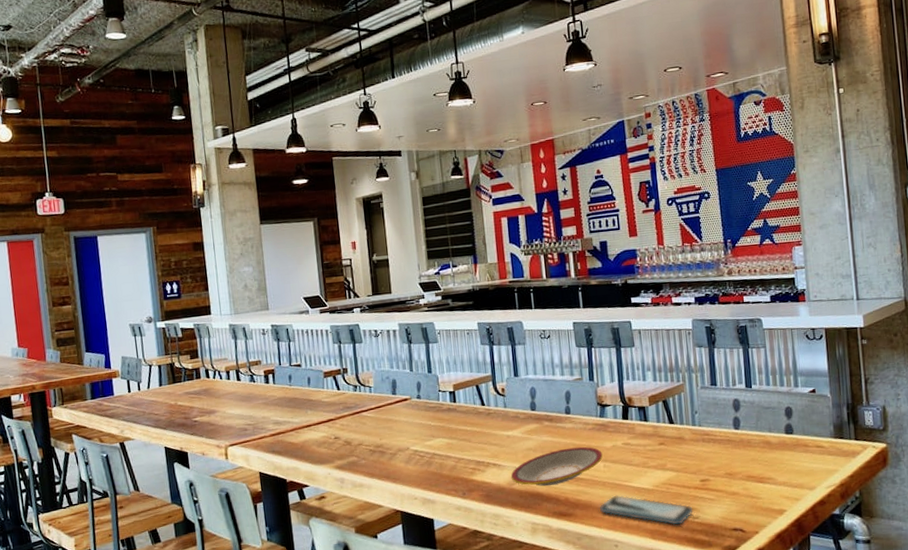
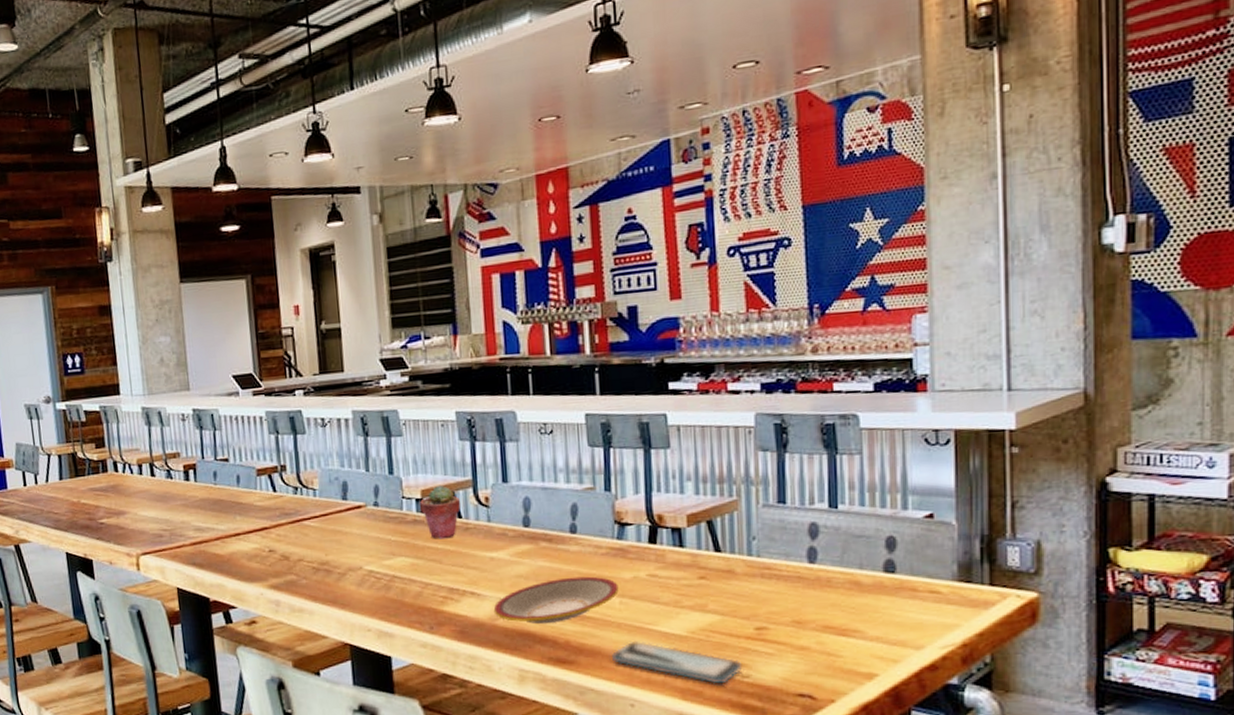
potted succulent: none [452,380,484,423] -> present [419,484,461,539]

